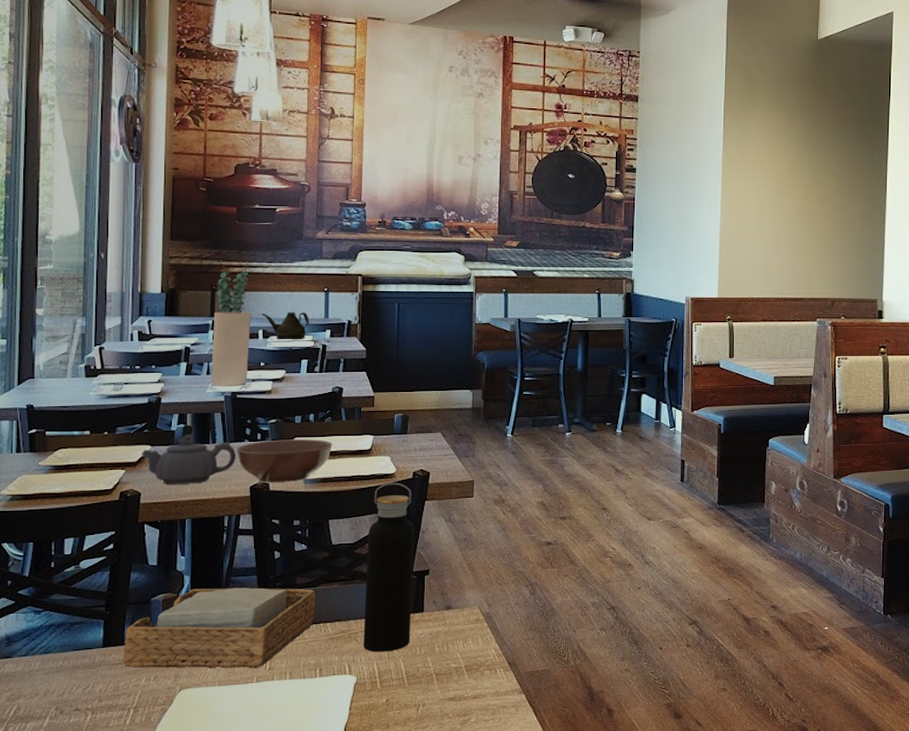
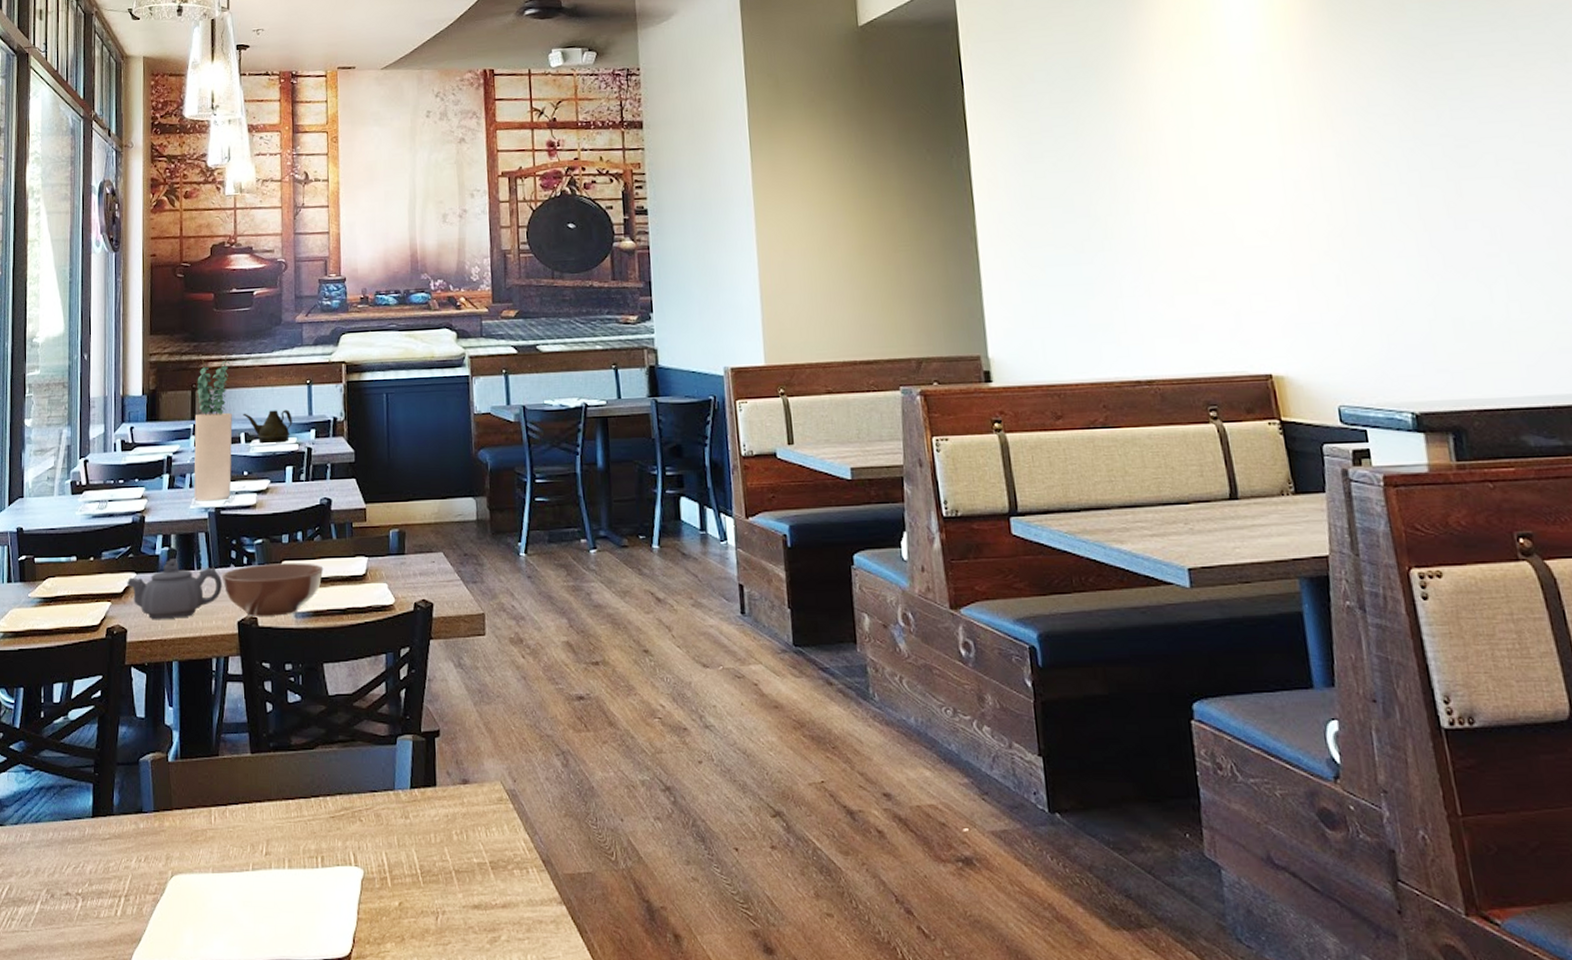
napkin holder: present [122,587,315,669] -> none [112,747,314,851]
water bottle: present [363,482,414,652] -> none [367,616,423,838]

